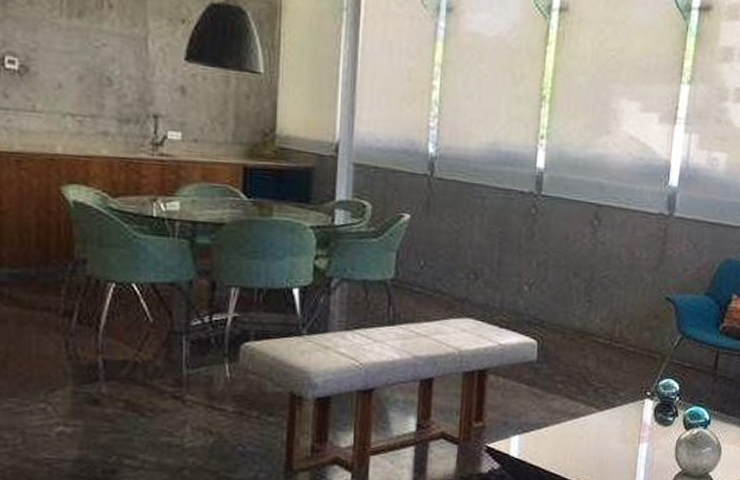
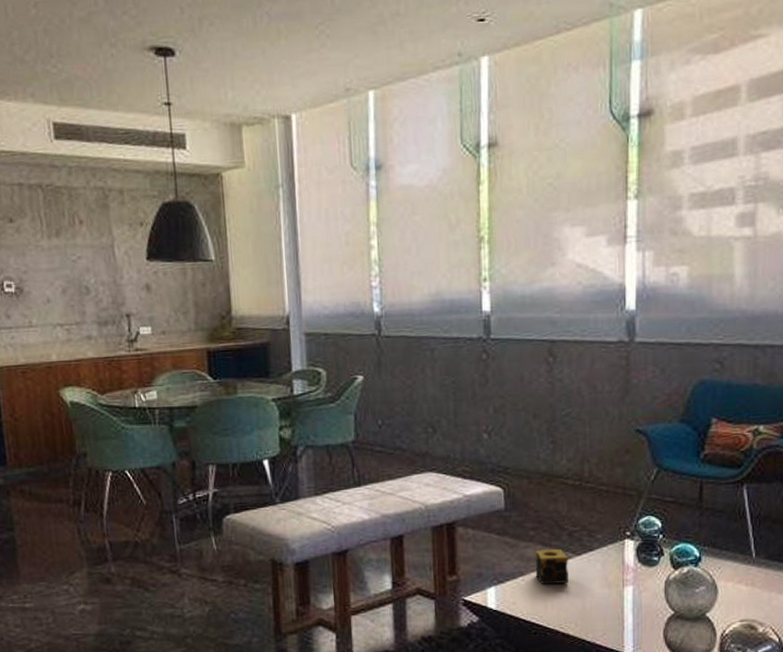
candle: none [559,403,591,437] -> present [535,549,568,585]

